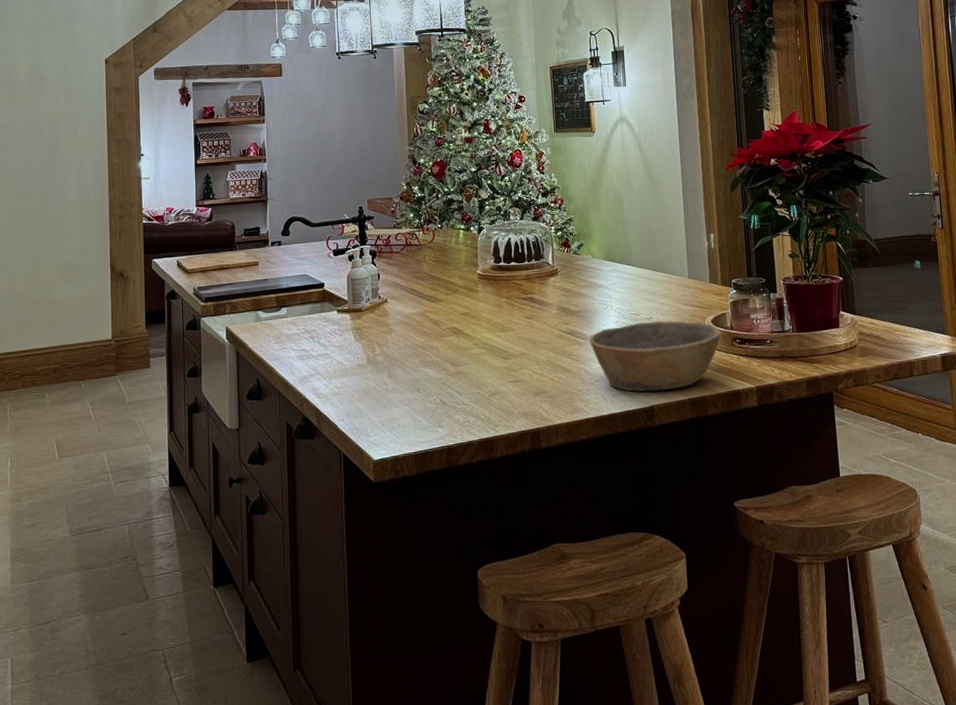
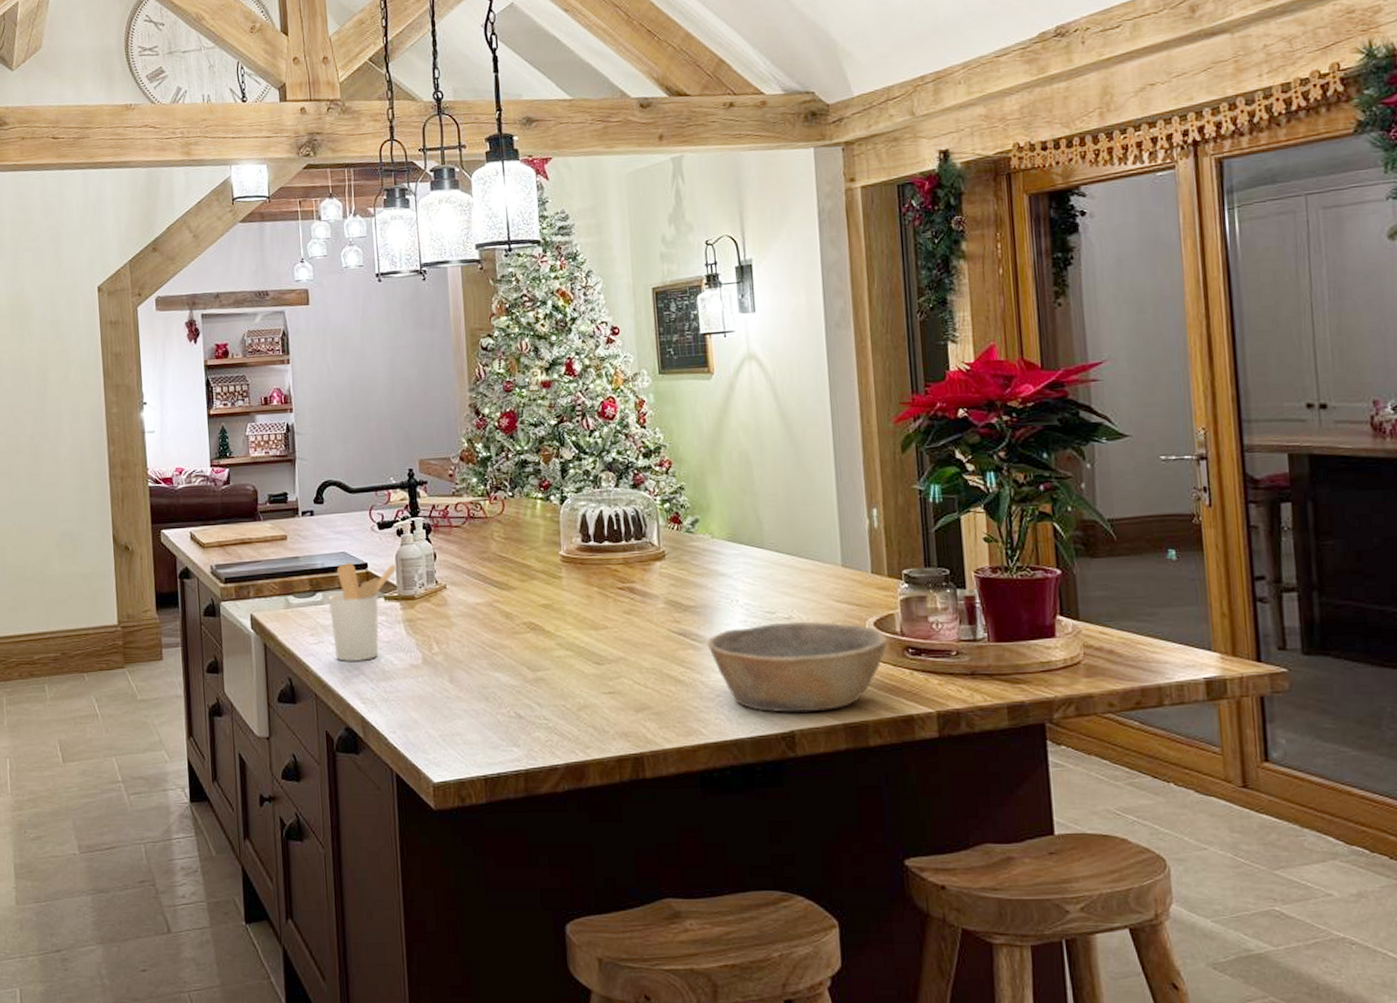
utensil holder: none [292,282,349,364] -> present [329,562,398,661]

